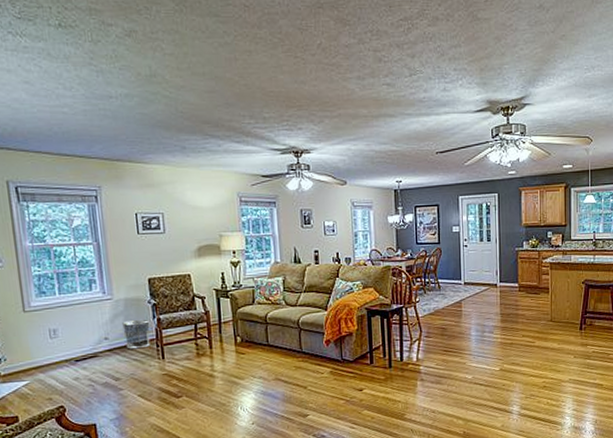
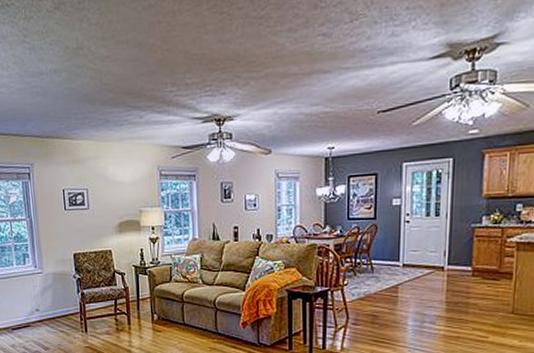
waste bin: present [122,320,151,349] -> none [51,294,75,321]

